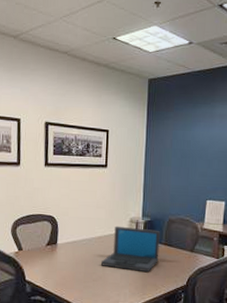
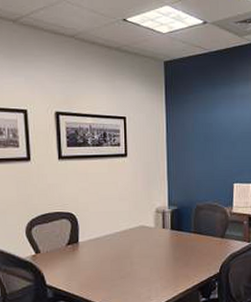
laptop: present [100,226,160,273] -> none [127,217,189,264]

